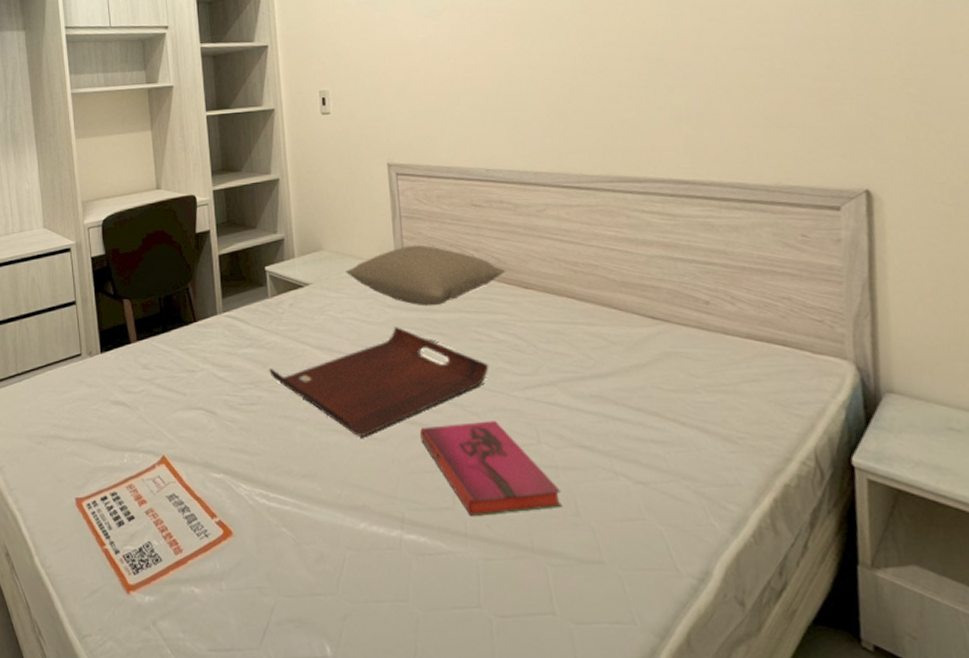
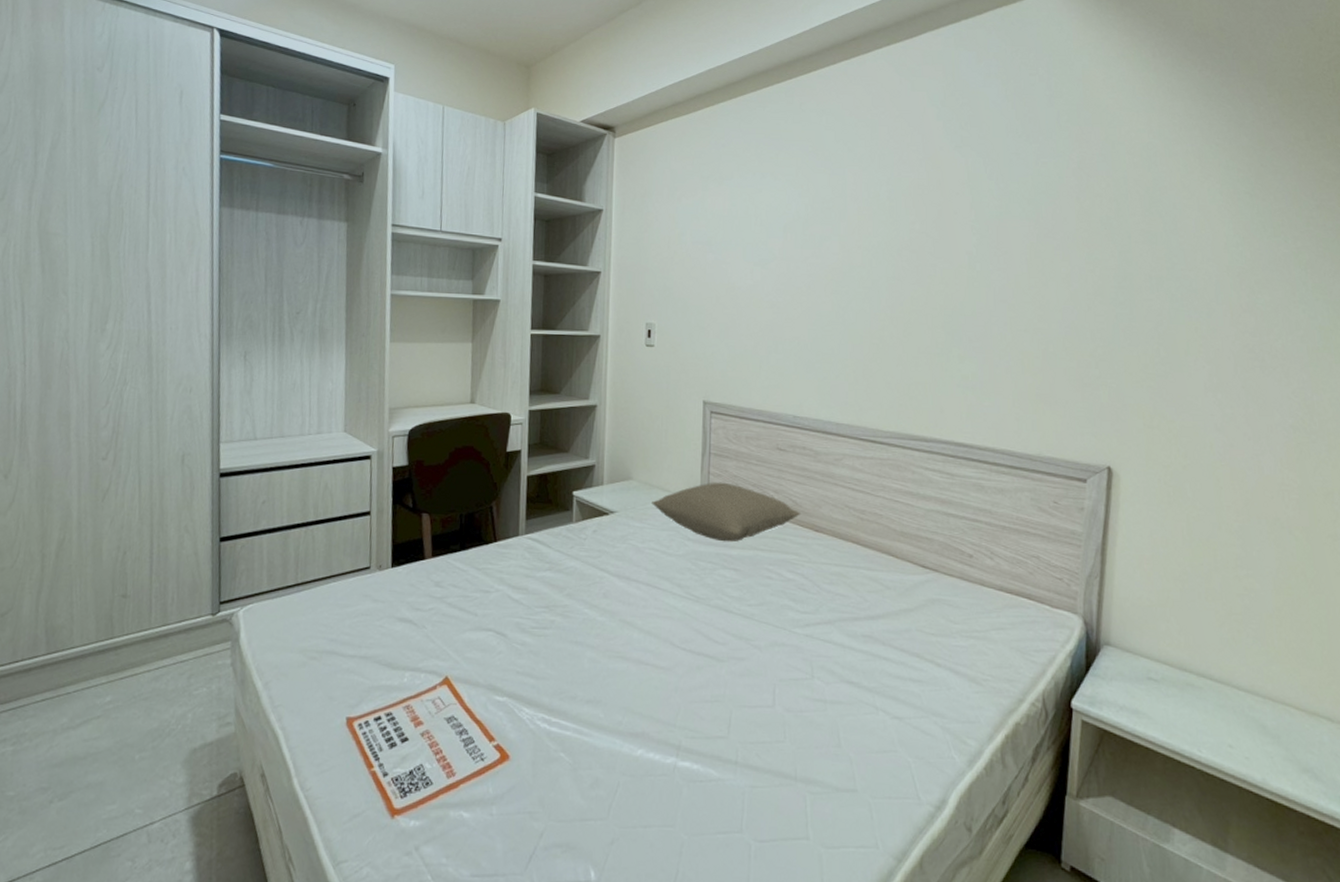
serving tray: present [269,327,489,436] -> none [565,560,776,665]
hardback book: present [420,421,562,517] -> none [705,655,827,746]

